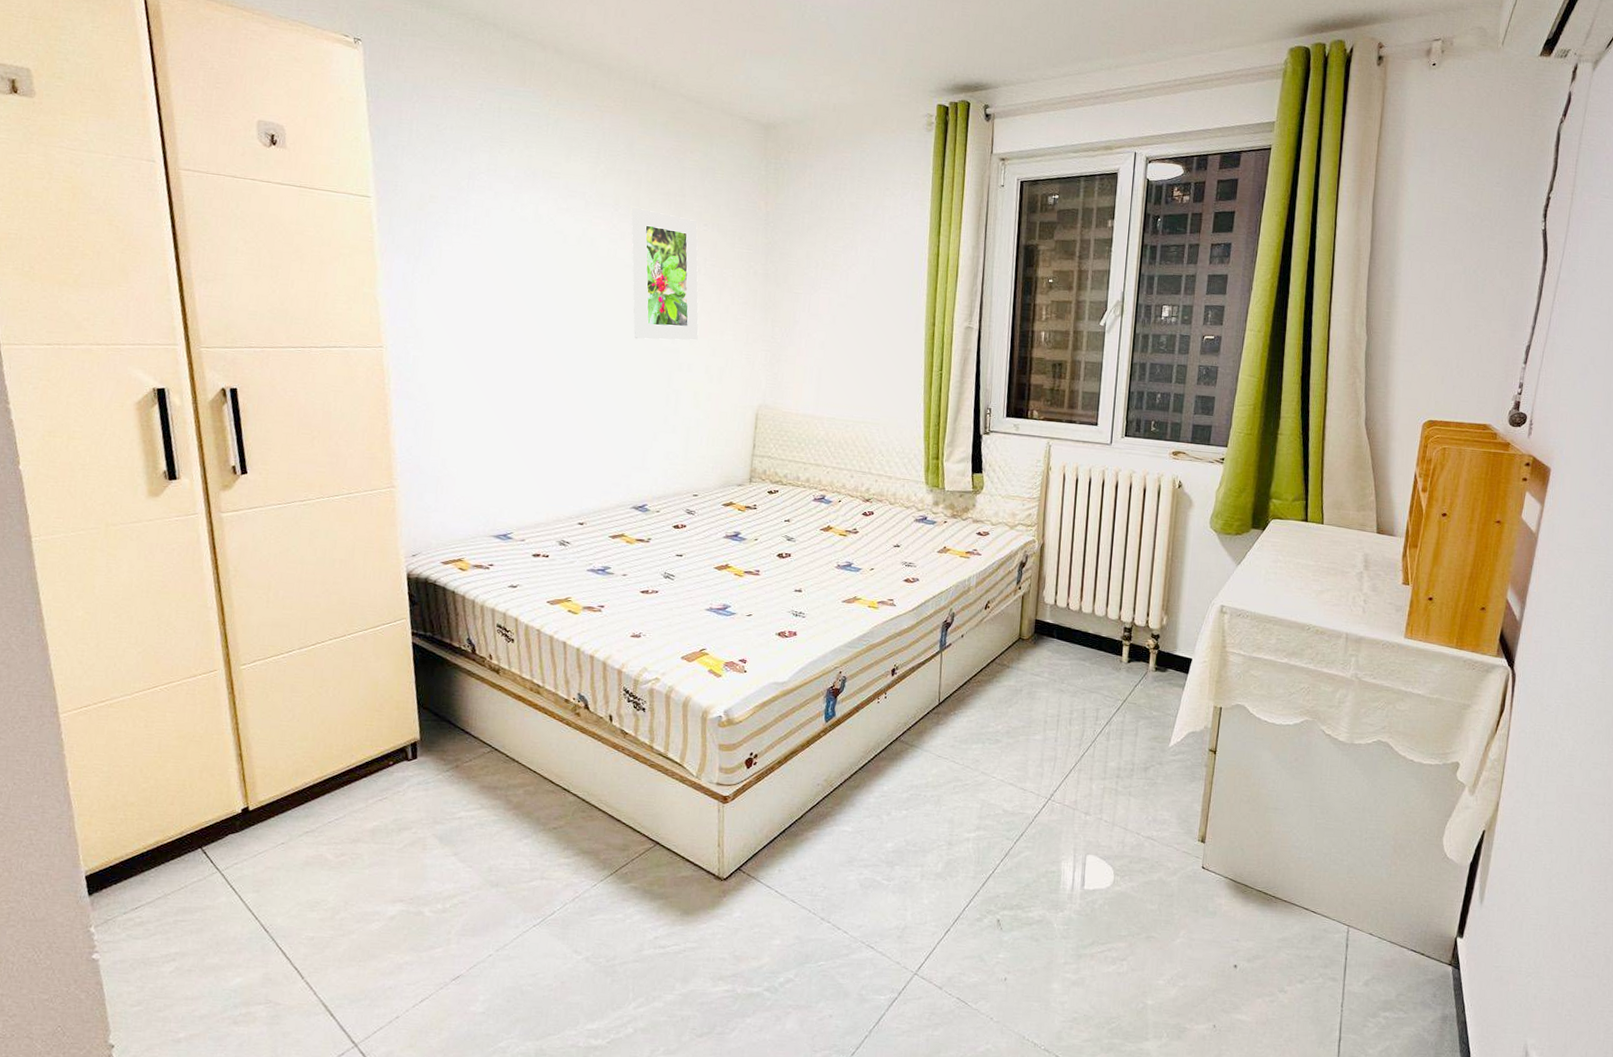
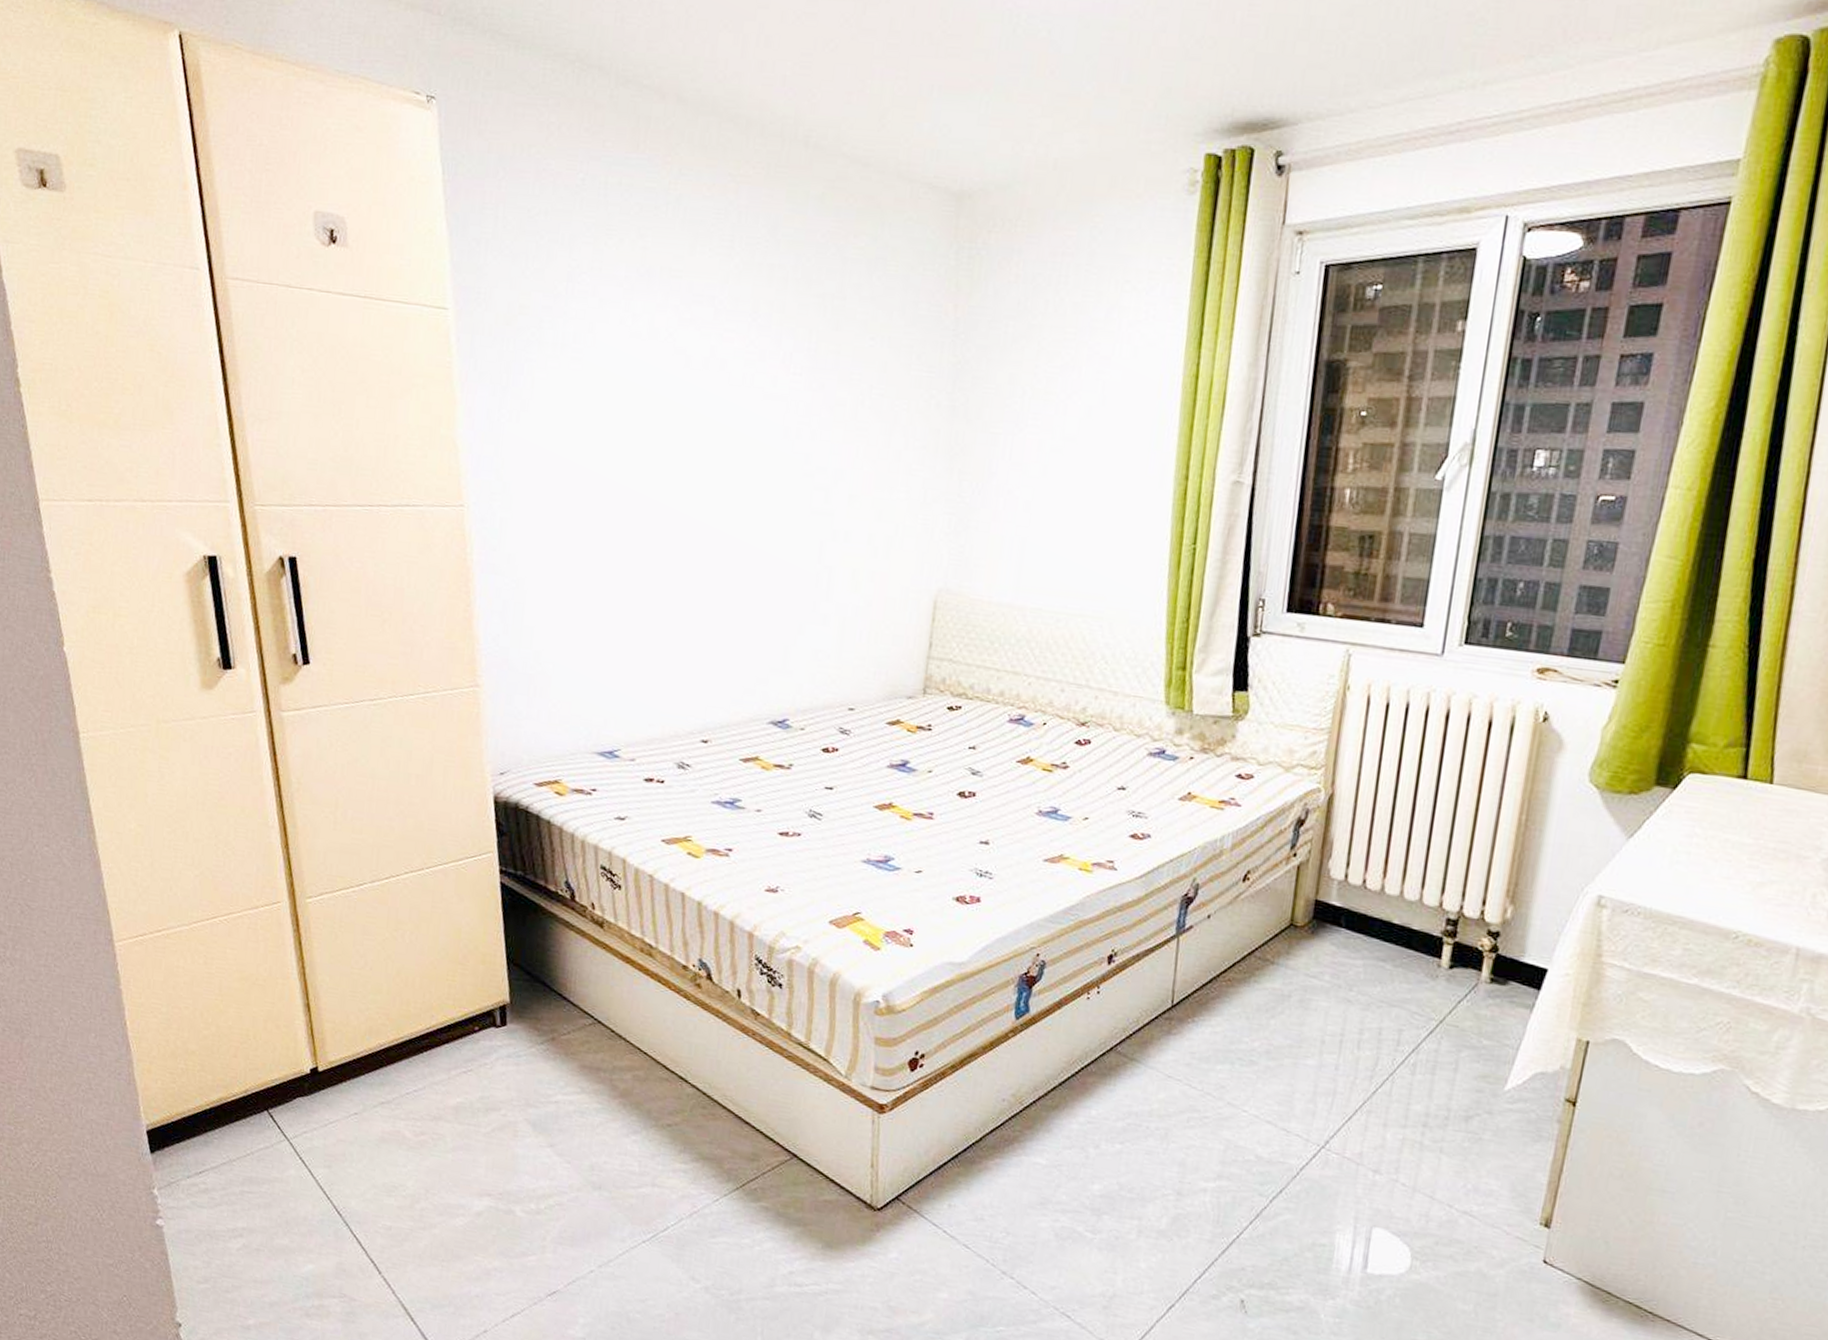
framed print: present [631,208,699,341] -> none [774,316,862,500]

